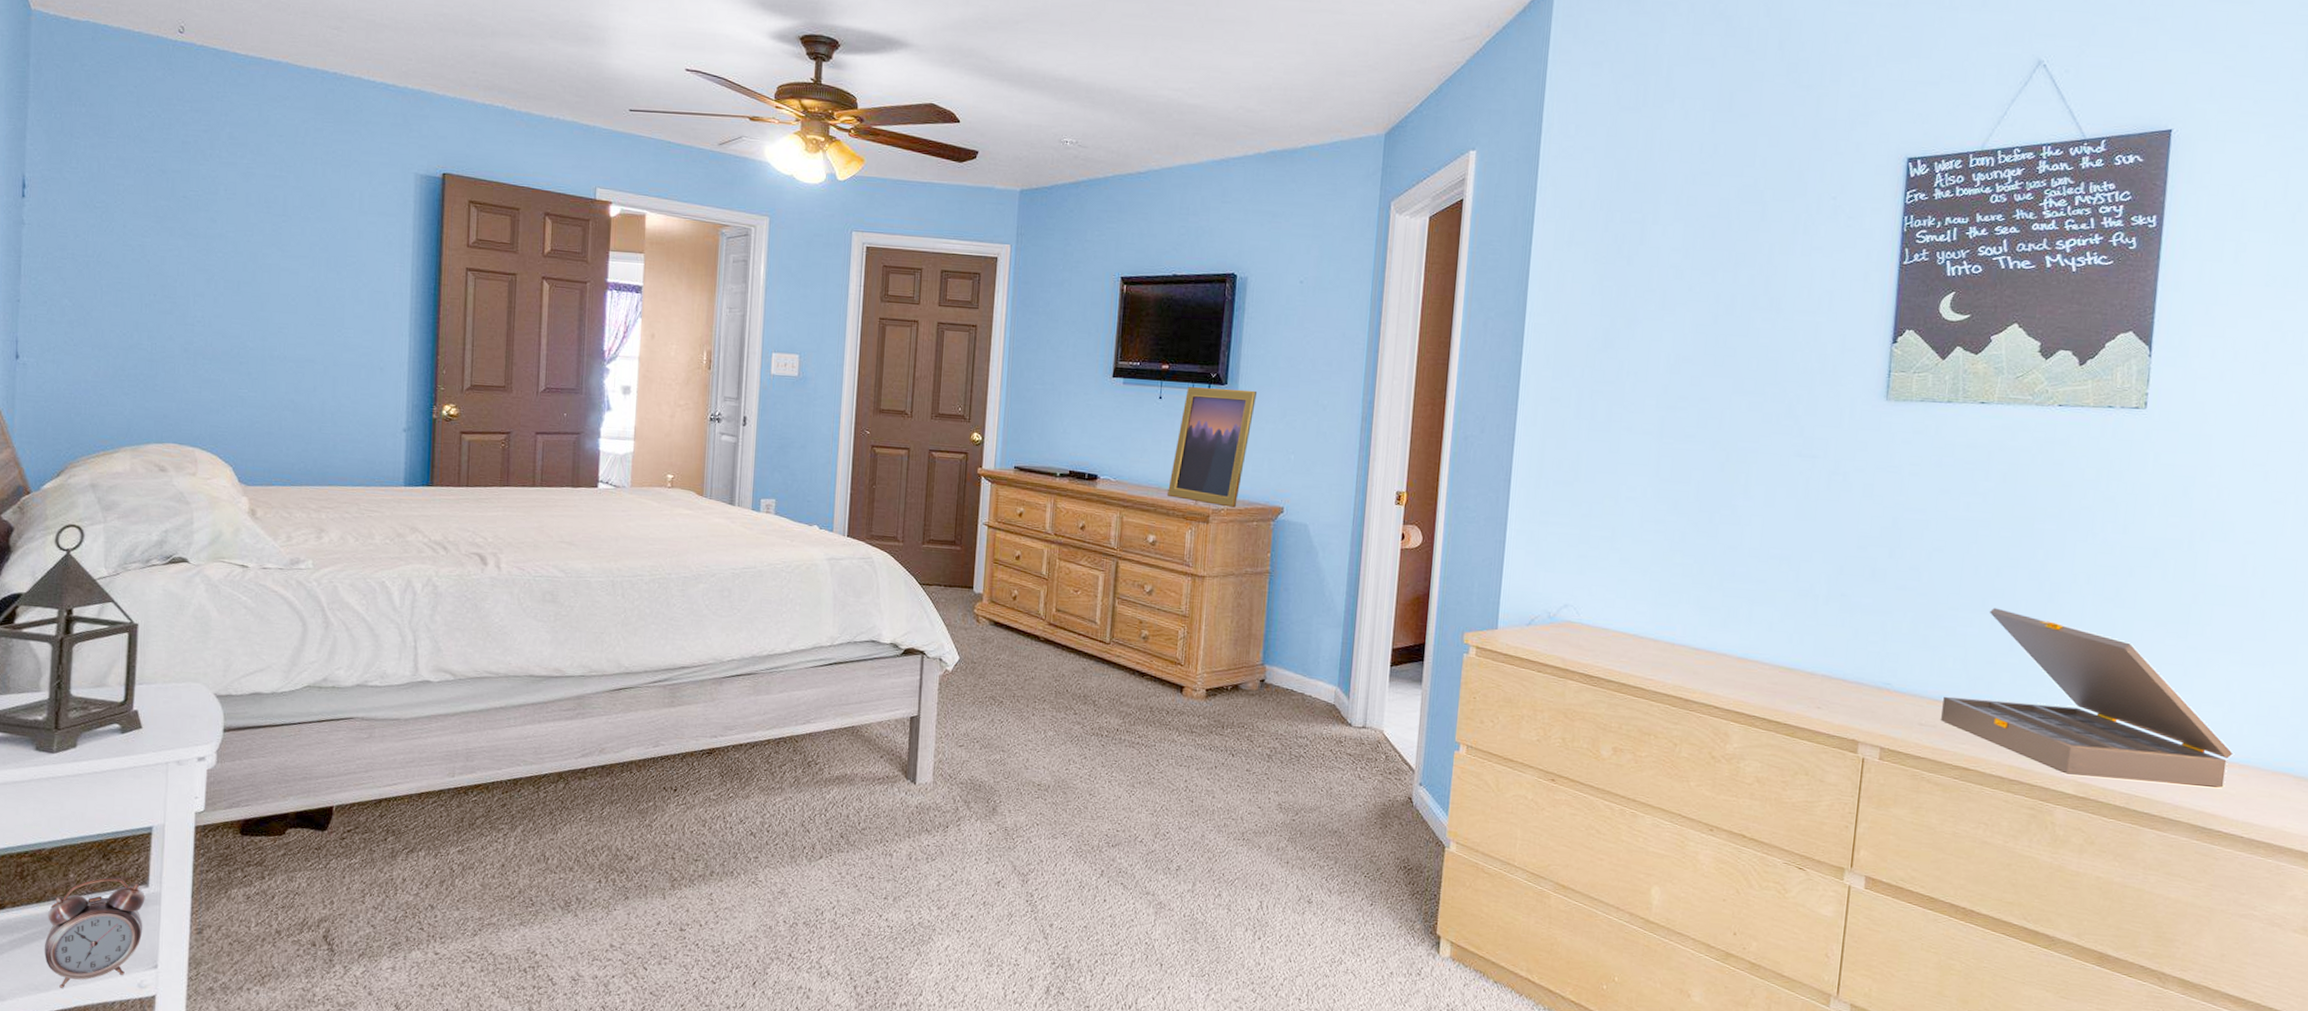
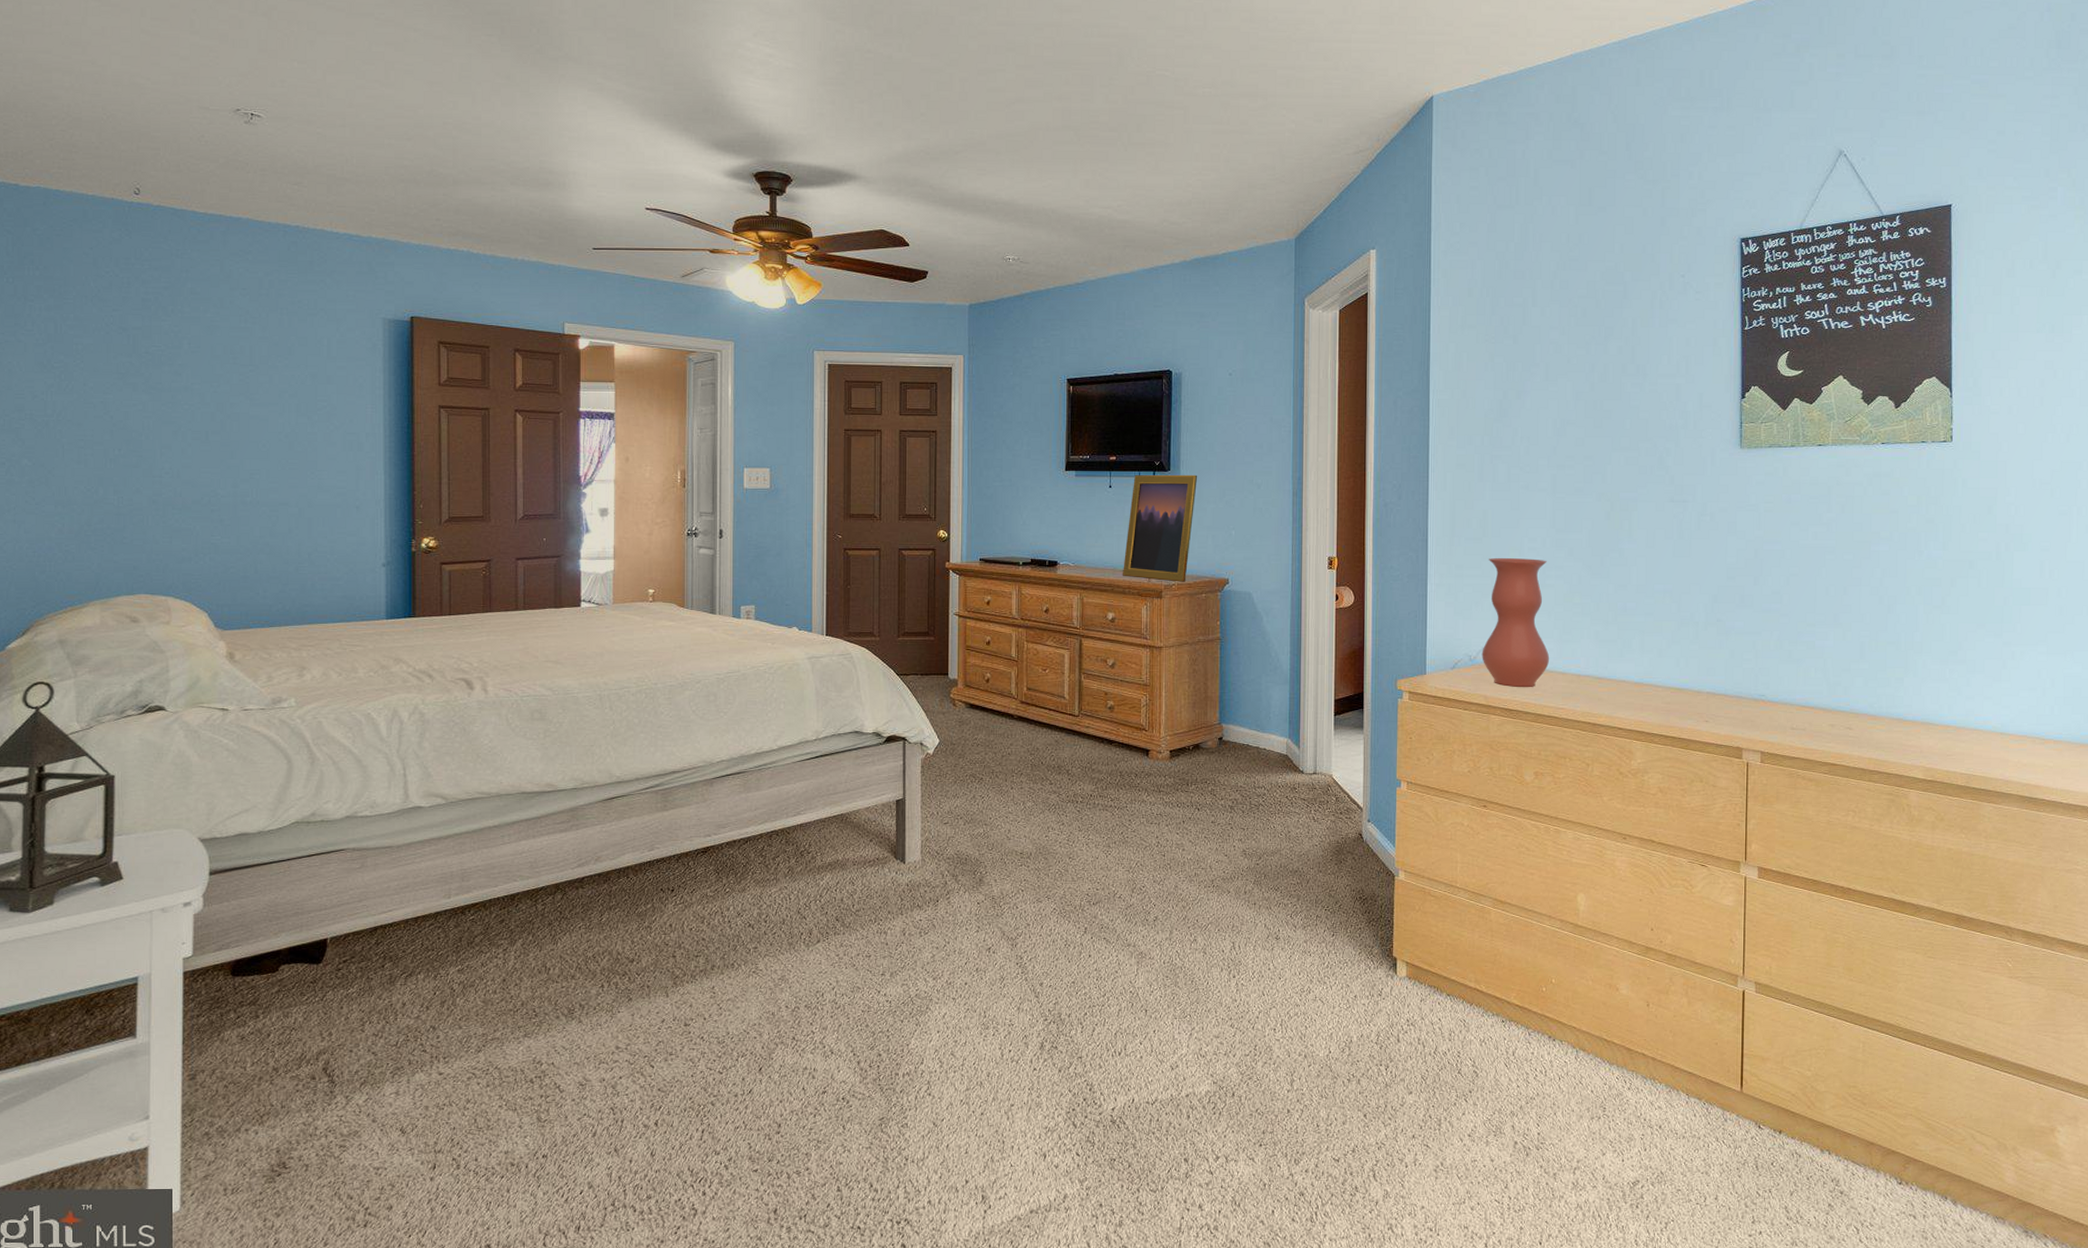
alarm clock: present [44,877,145,988] -> none [26,1032,133,1150]
vase: none [1562,505,1646,653] -> present [1482,557,1550,688]
jewelry box: present [1941,607,2234,788] -> none [1809,622,2048,762]

